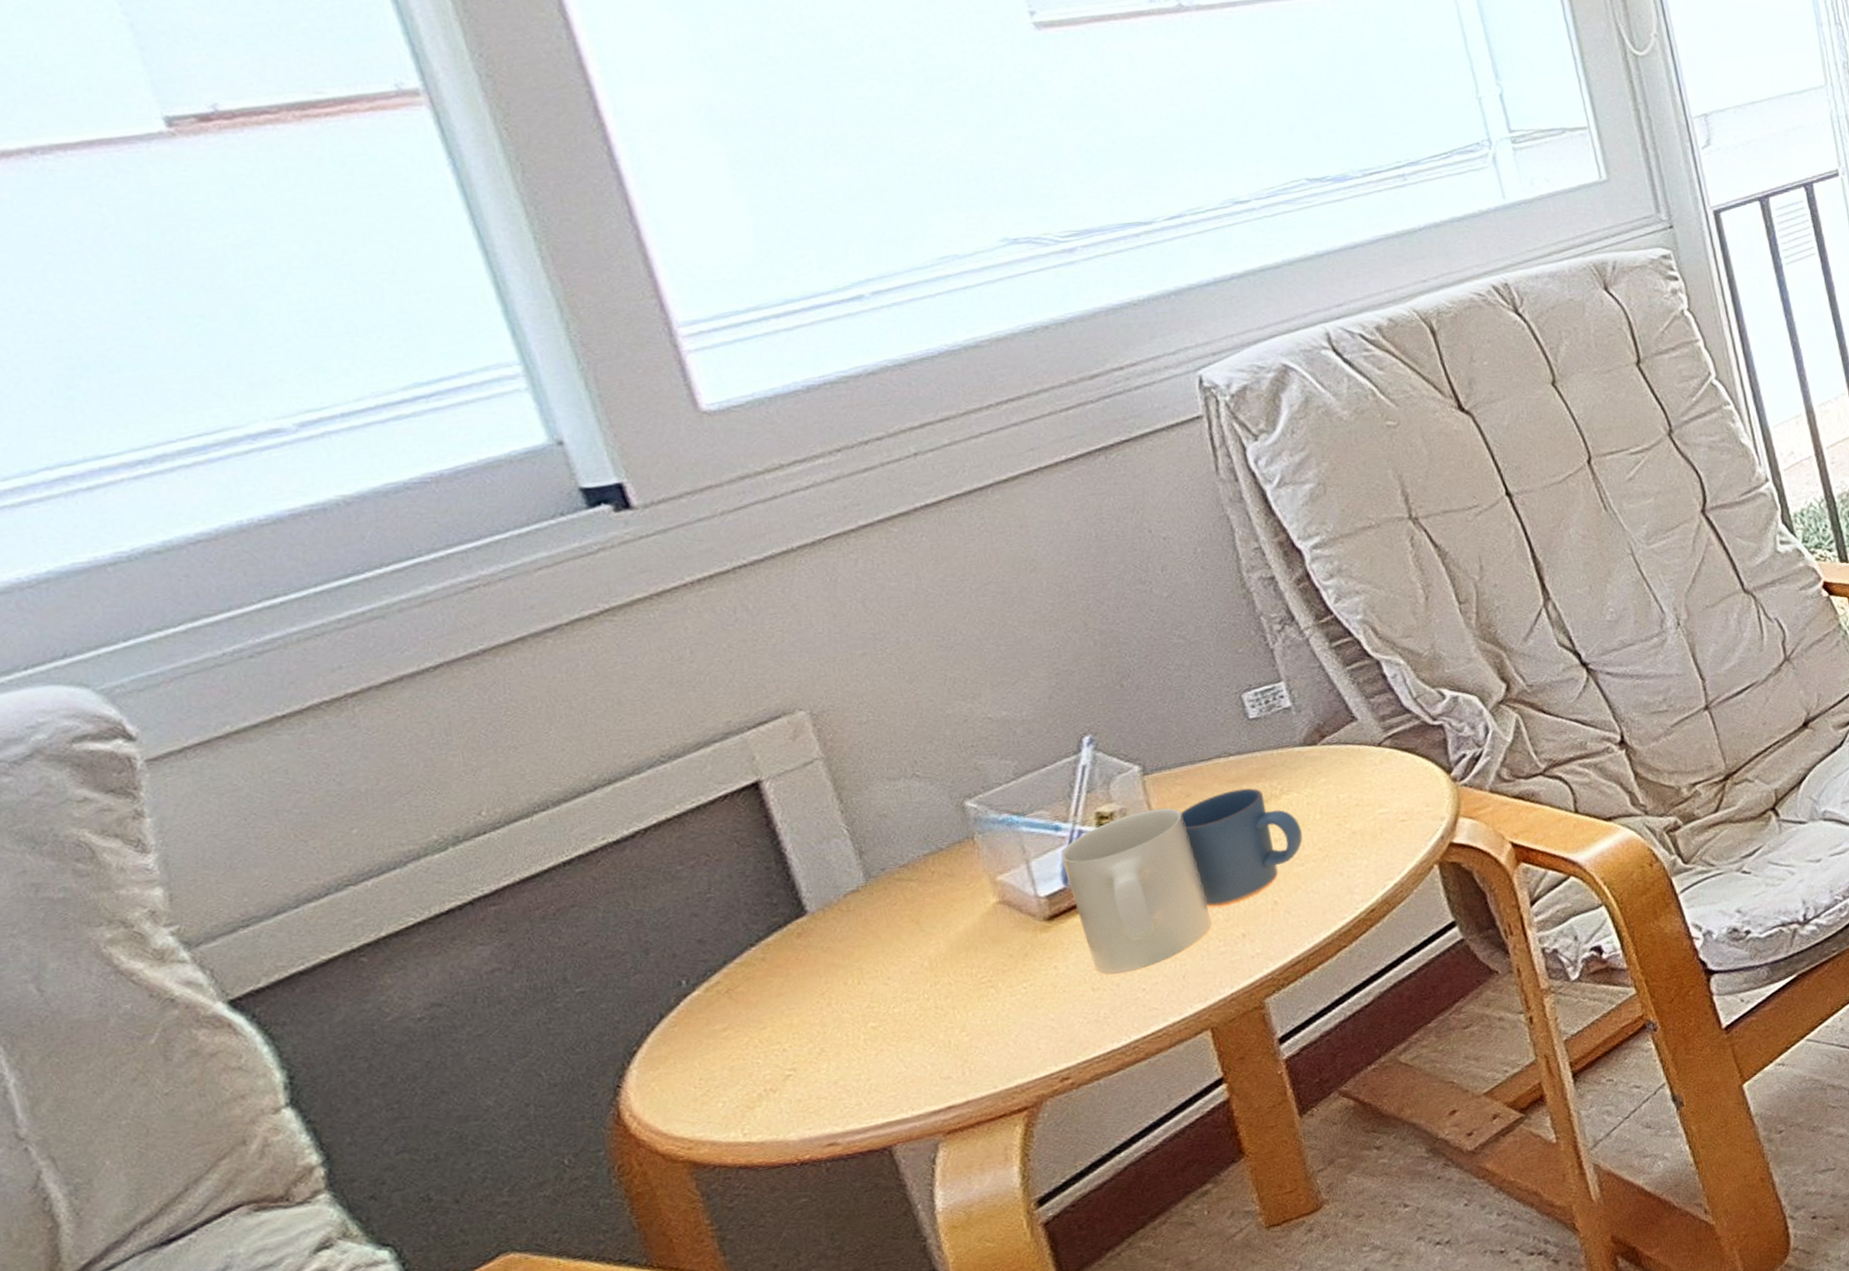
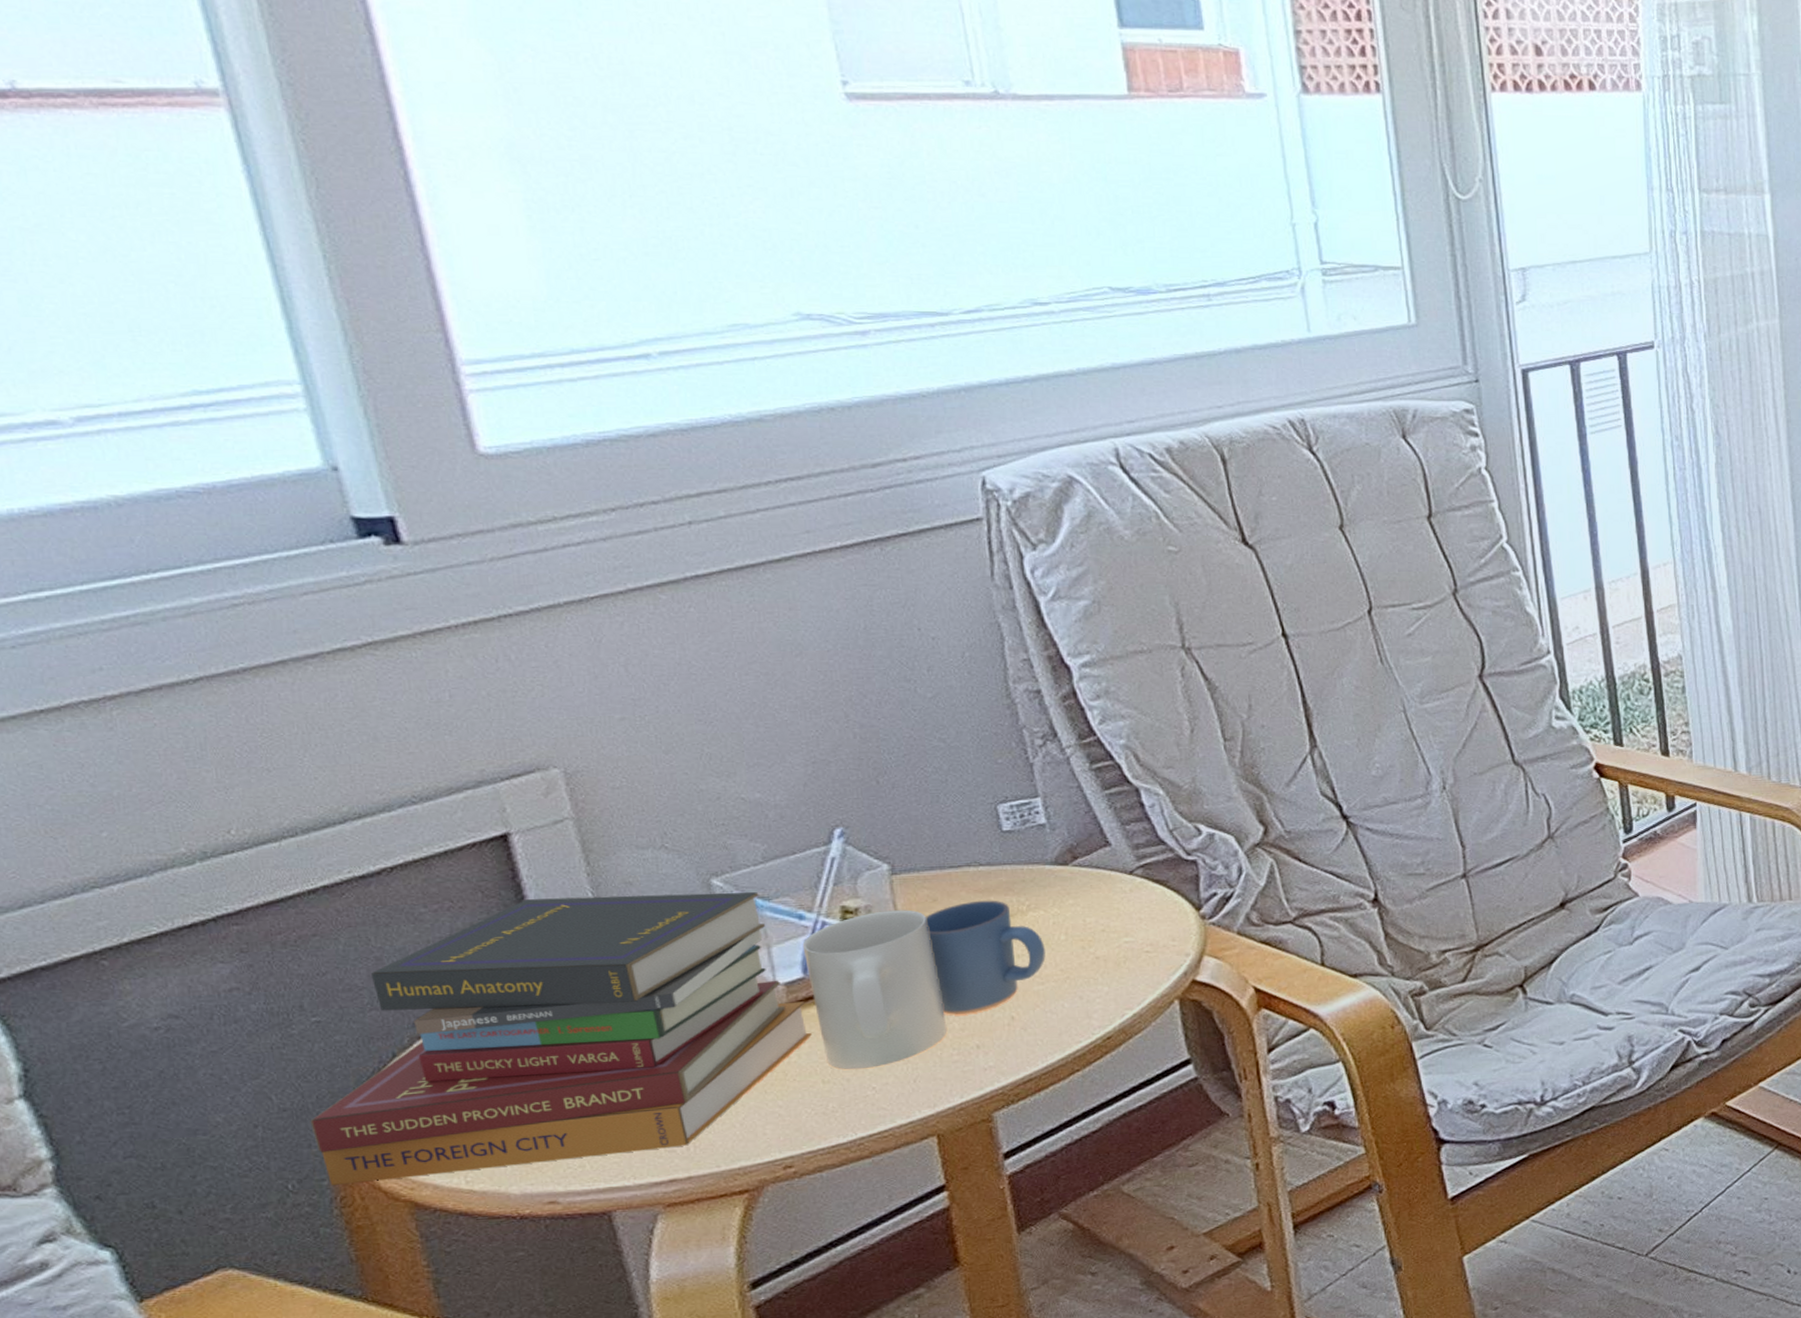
books: none [581,809,1078,1156] -> present [310,892,812,1186]

